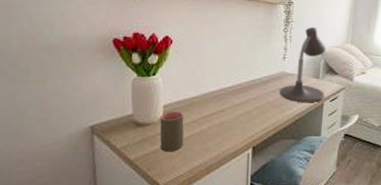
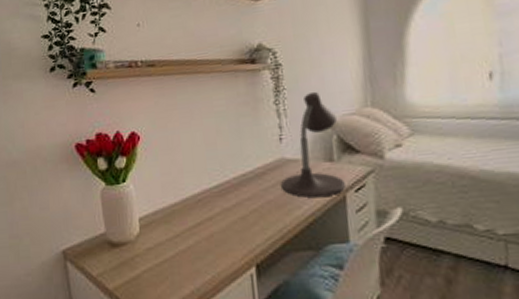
cup: present [160,112,184,152] -> none [137,224,168,278]

